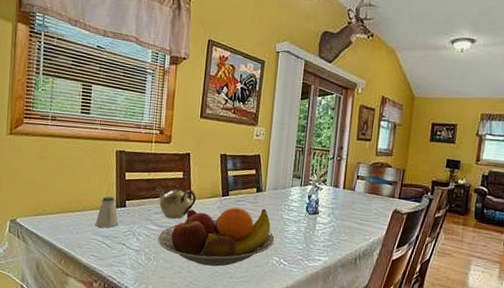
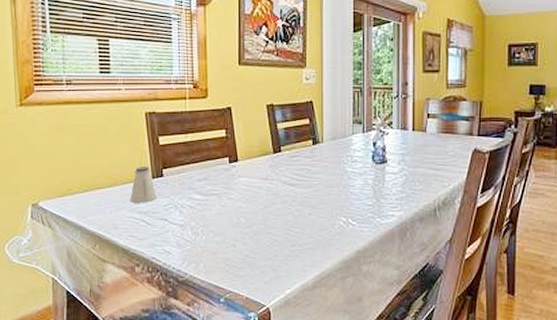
teapot: present [156,185,197,219] -> none [196,145,244,184]
fruit bowl: present [157,207,275,267] -> none [204,162,340,235]

